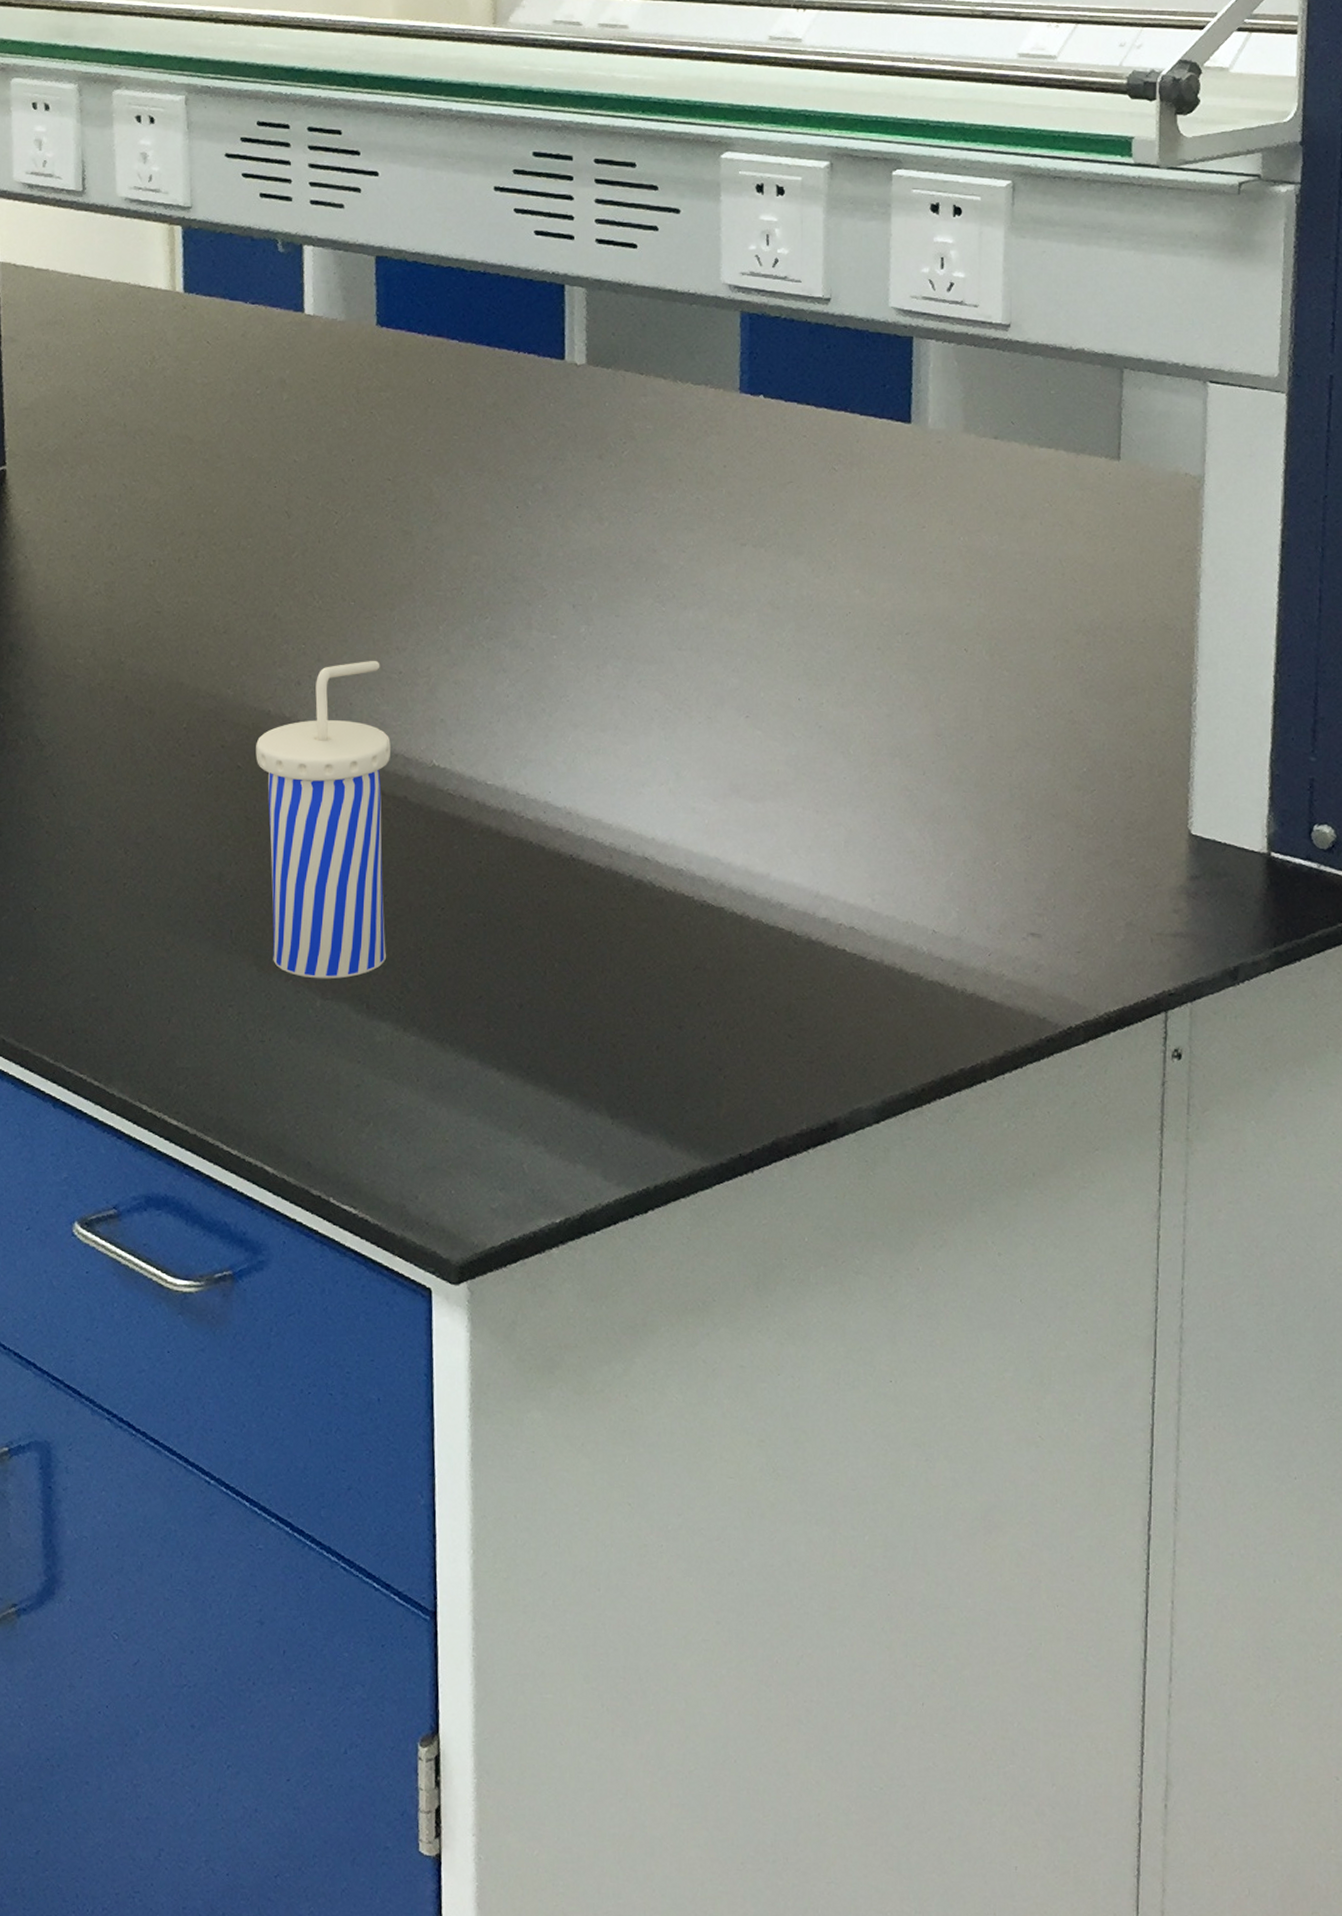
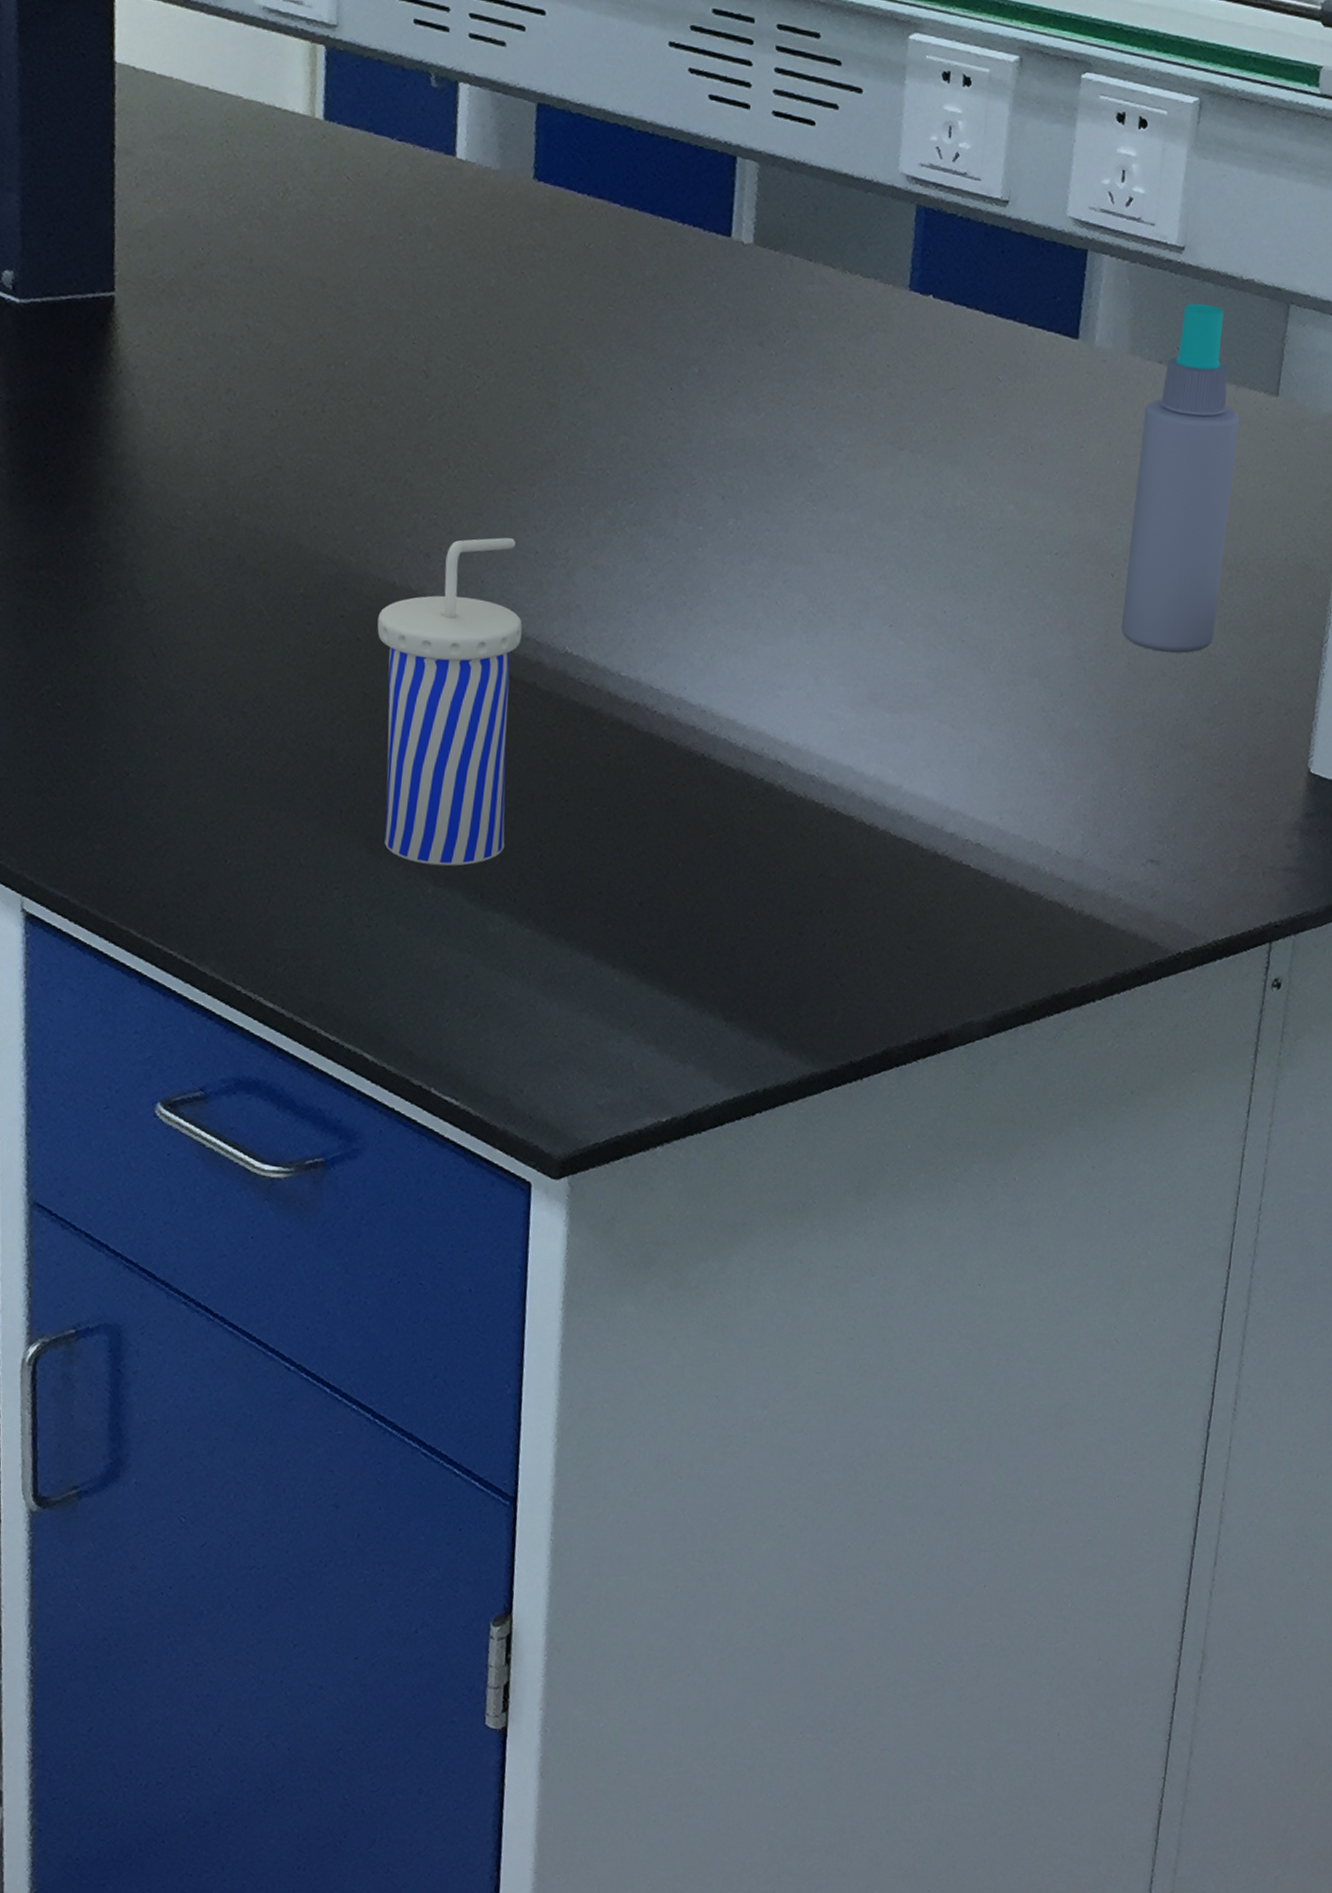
spray bottle: none [980,377,1082,724] -> present [1121,303,1240,654]

